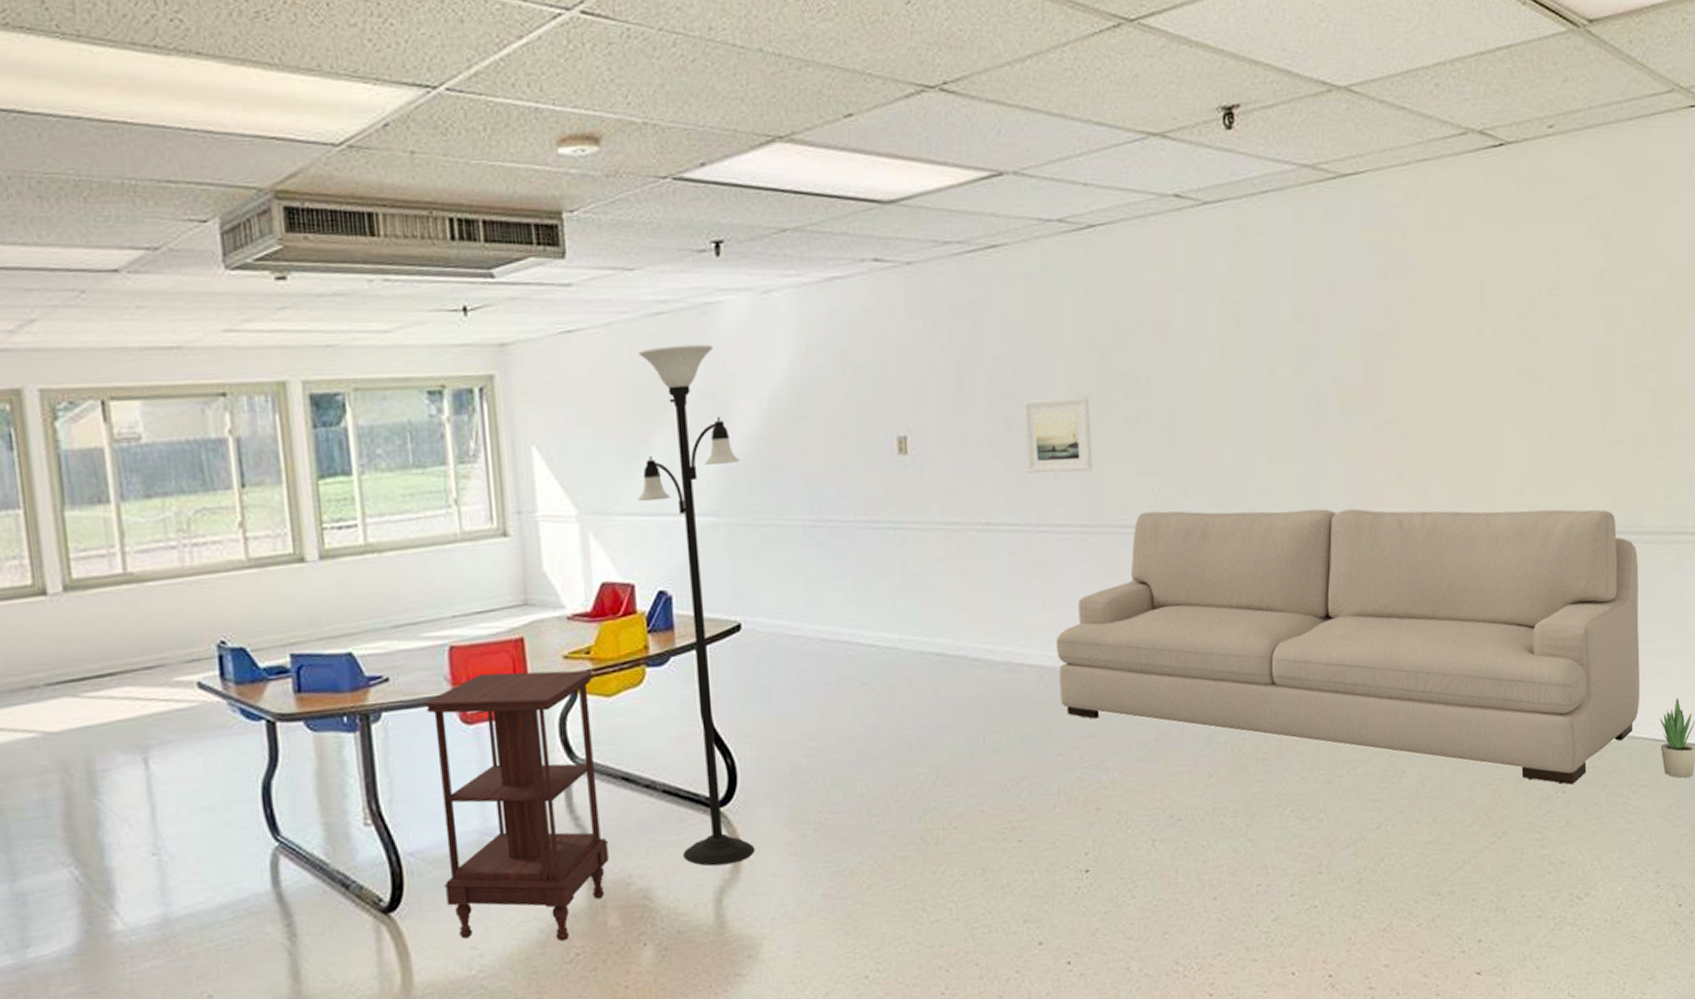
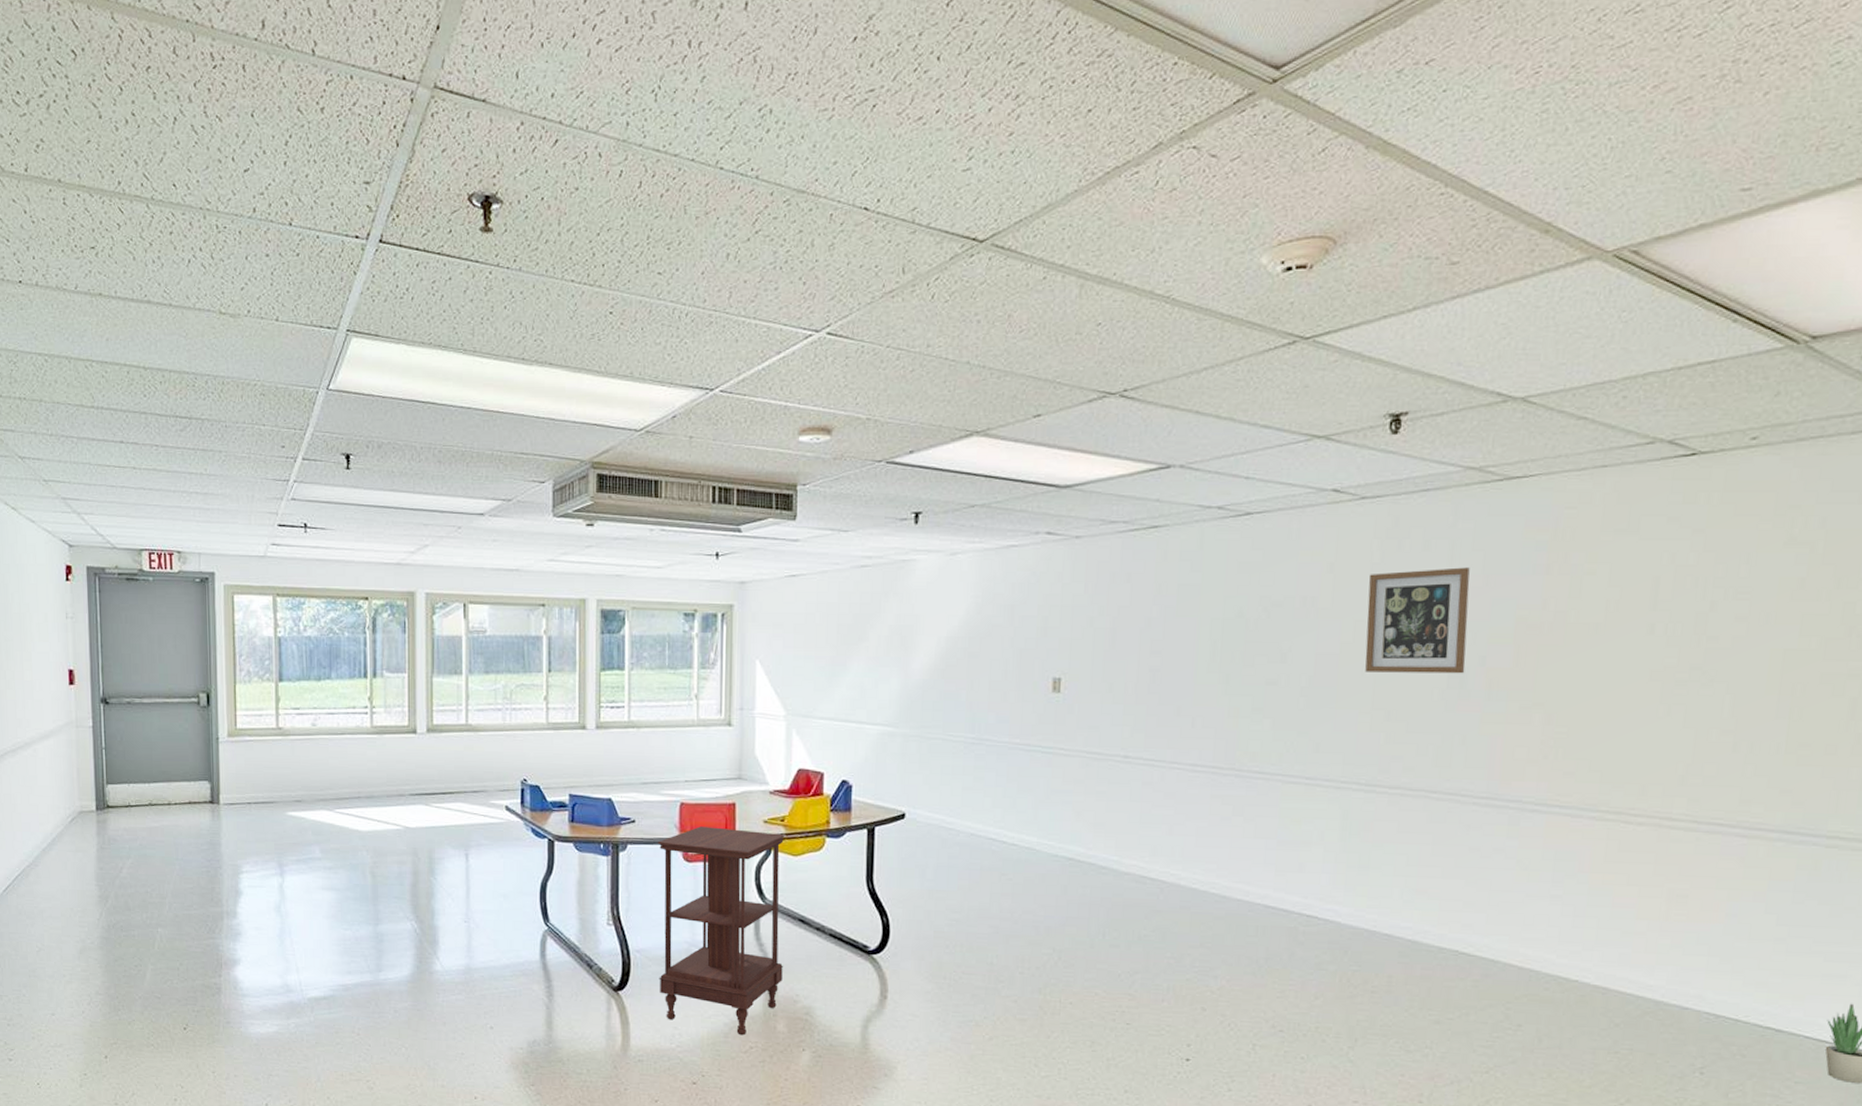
floor lamp: present [638,344,756,867] -> none [833,592,918,1000]
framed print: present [1022,395,1093,473] -> none [1166,657,1231,722]
sofa: present [1055,509,1640,785] -> none [1177,762,1817,1068]
wall art: none [1218,276,1319,401] -> present [1365,567,1470,674]

